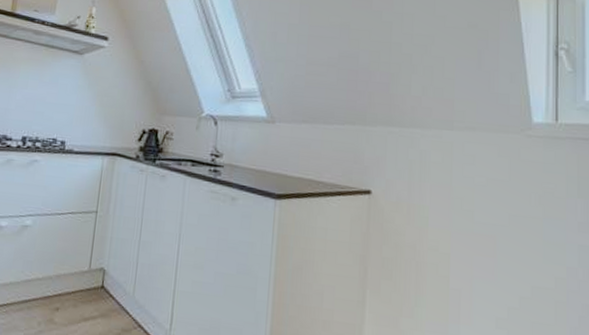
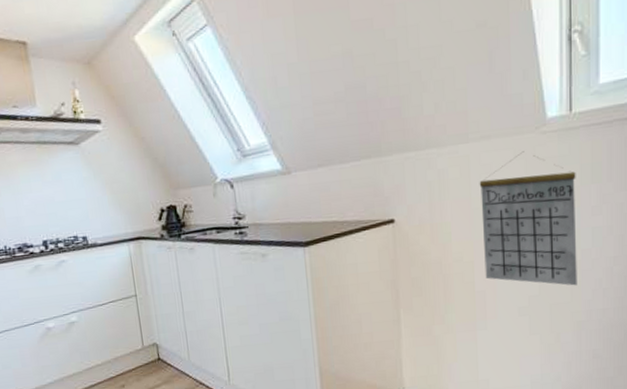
calendar: none [461,150,562,307] -> present [479,151,577,286]

